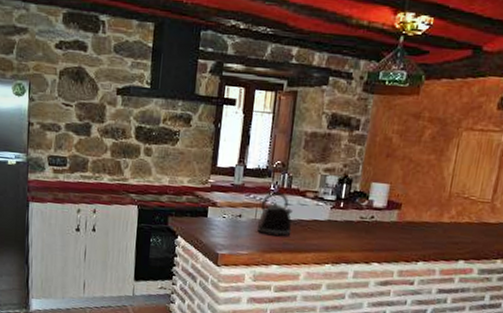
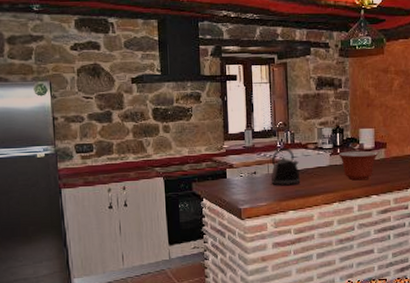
mixing bowl: none [340,206,390,244] -> present [338,150,379,181]

